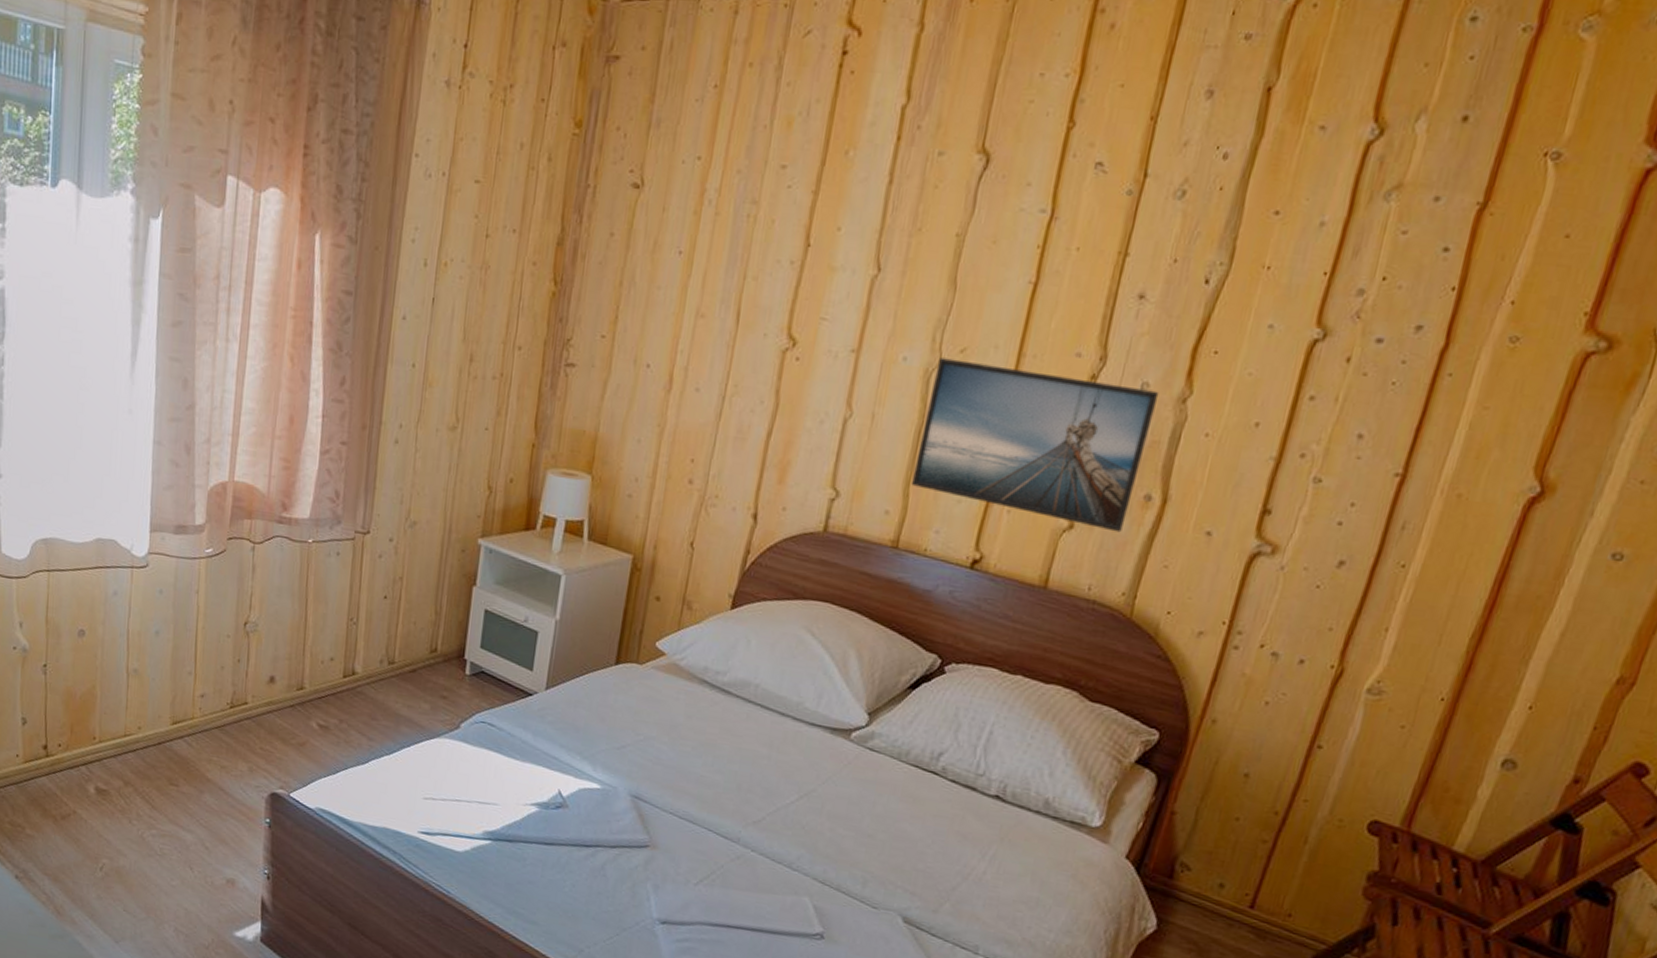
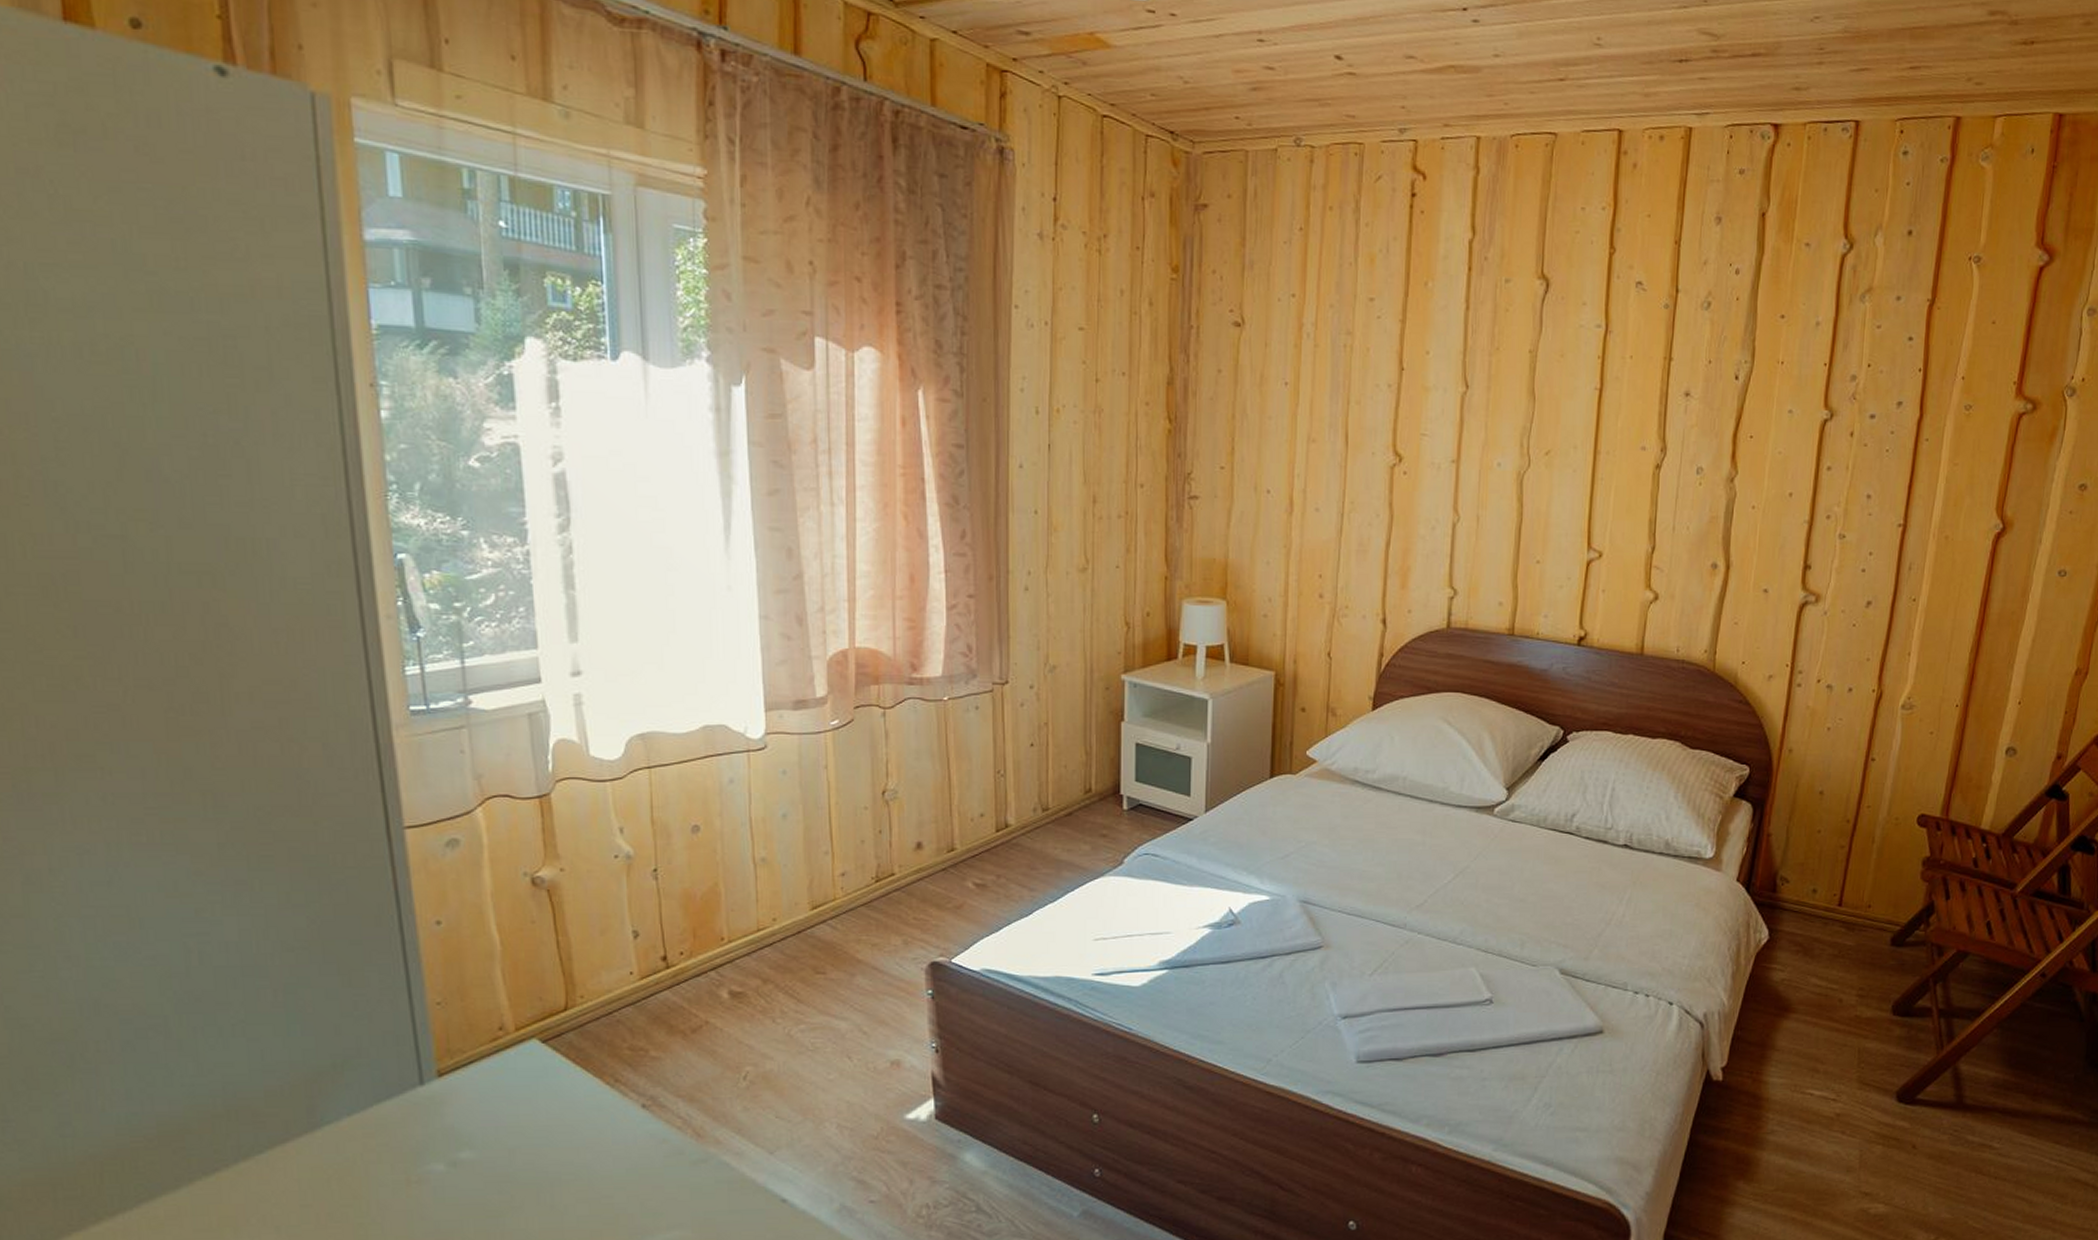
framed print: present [912,357,1159,533] -> none [1519,461,1712,599]

